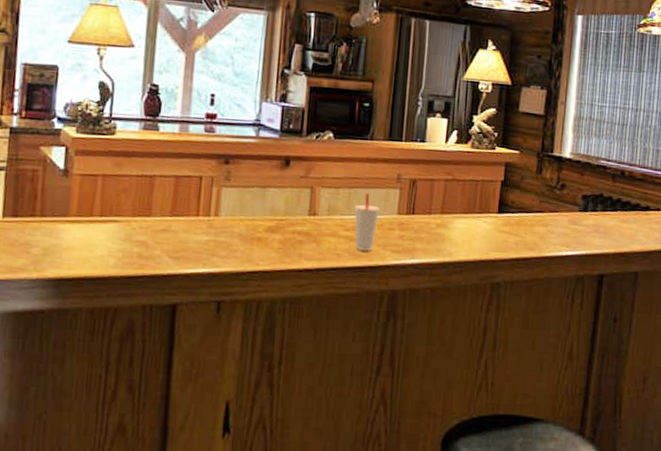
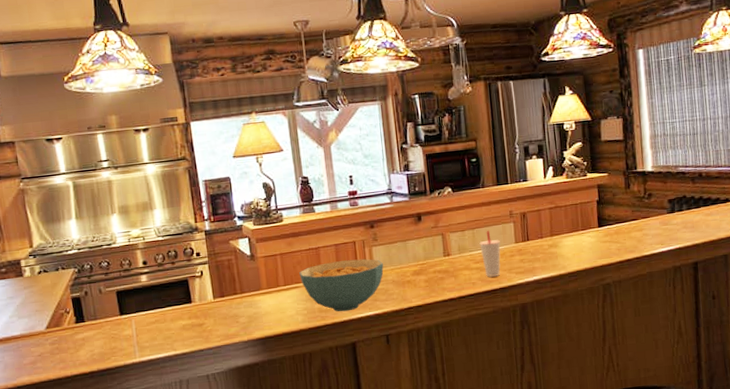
cereal bowl: none [122,196,232,263] -> present [299,258,384,312]

